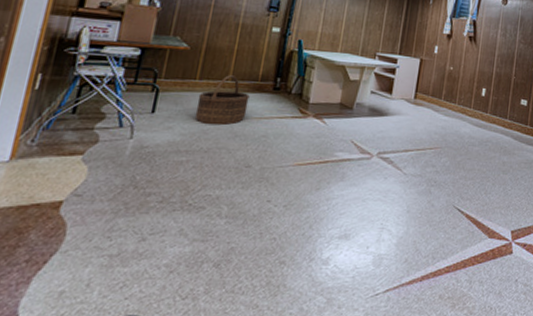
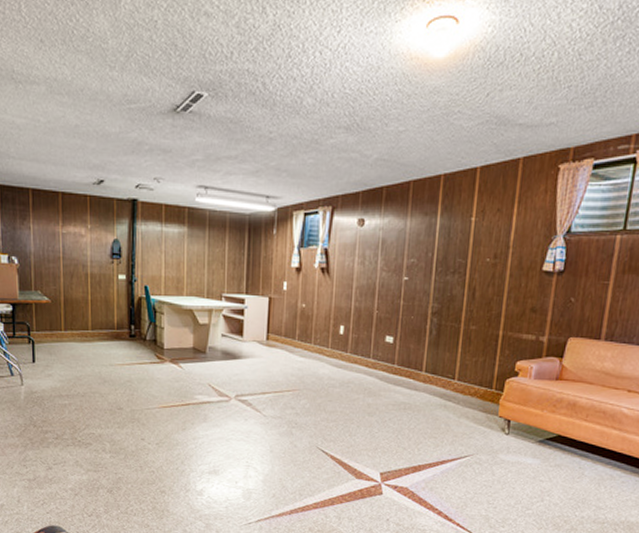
basket: present [194,75,250,126] -> none [67,325,110,372]

